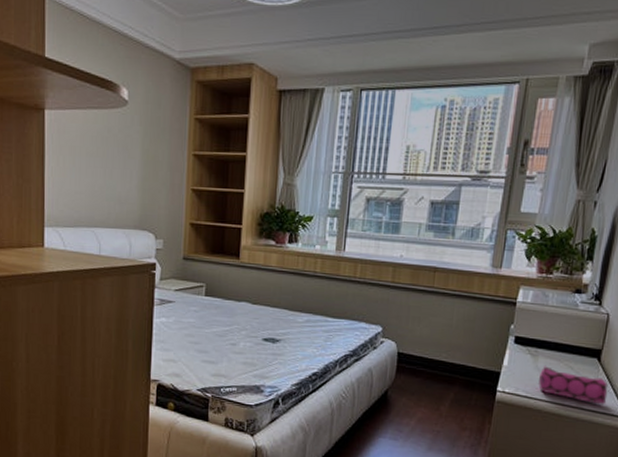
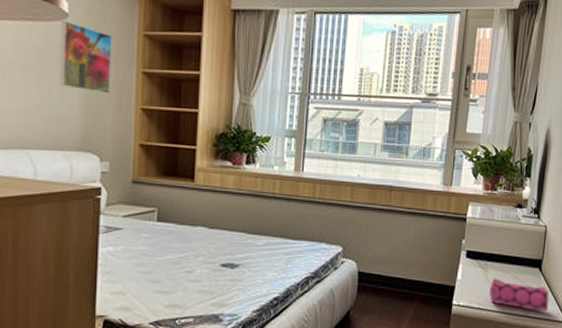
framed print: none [121,108,166,176] -> present [60,20,112,94]

